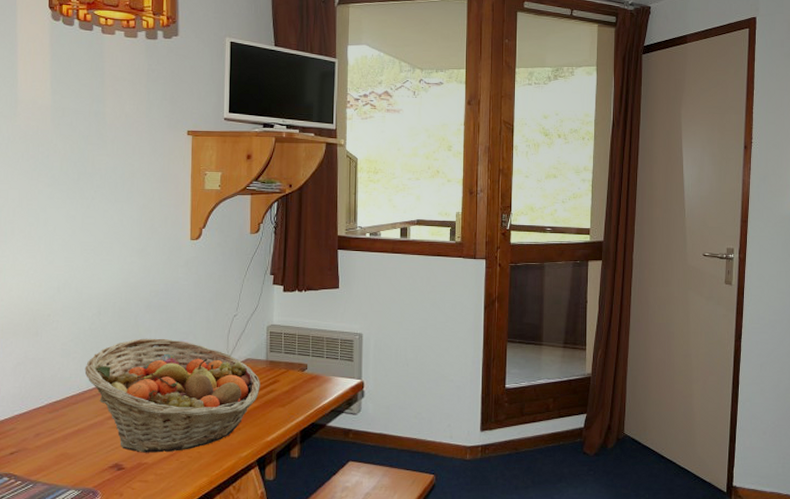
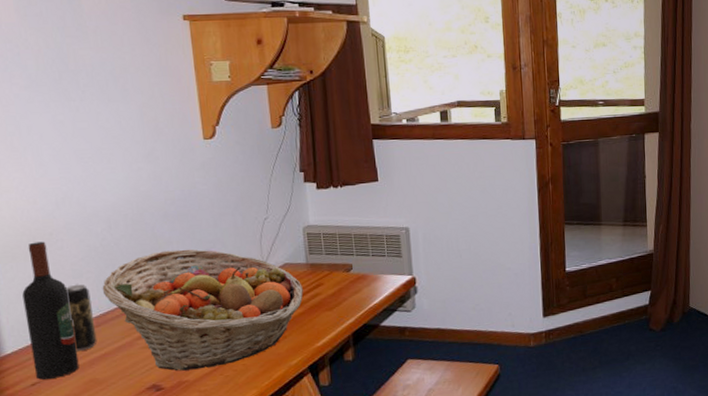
wine bottle: none [15,321,55,449] -> present [22,241,80,380]
beverage can: none [52,363,74,425] -> present [65,284,98,351]

